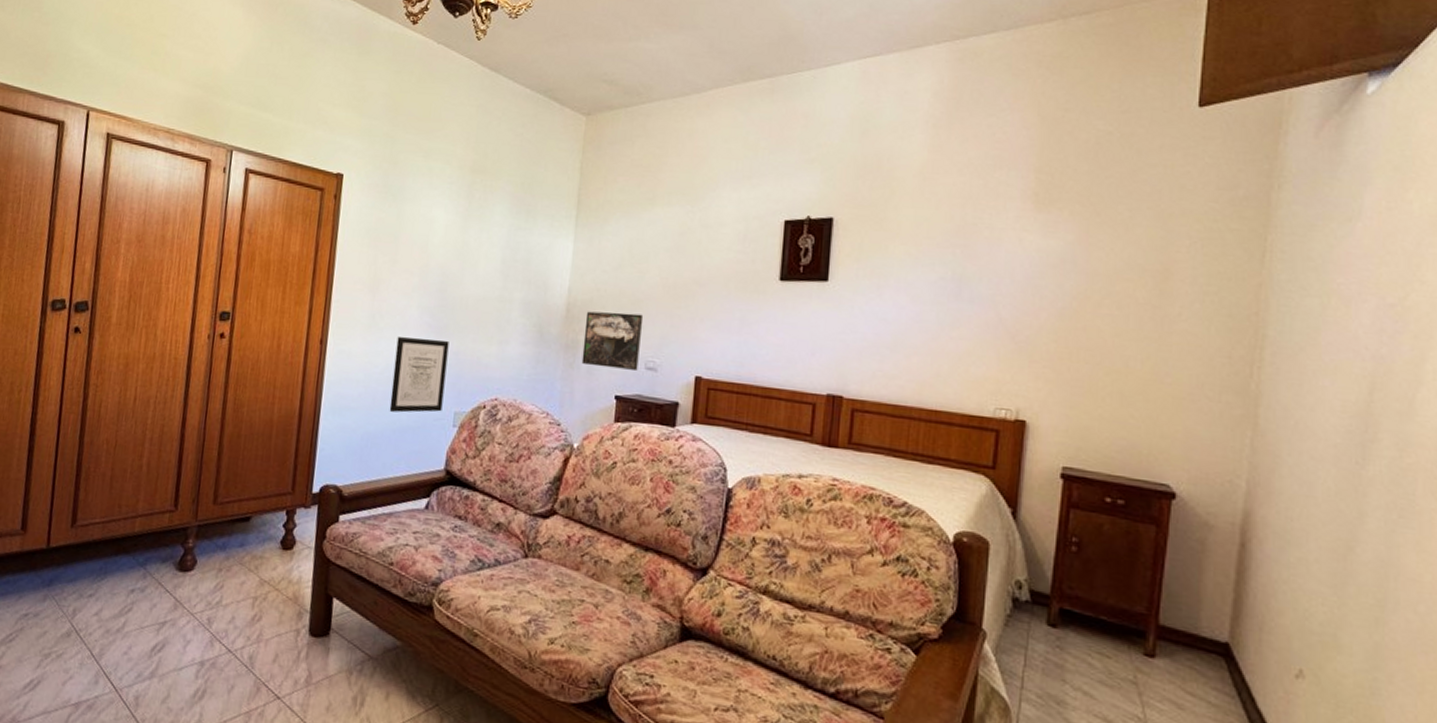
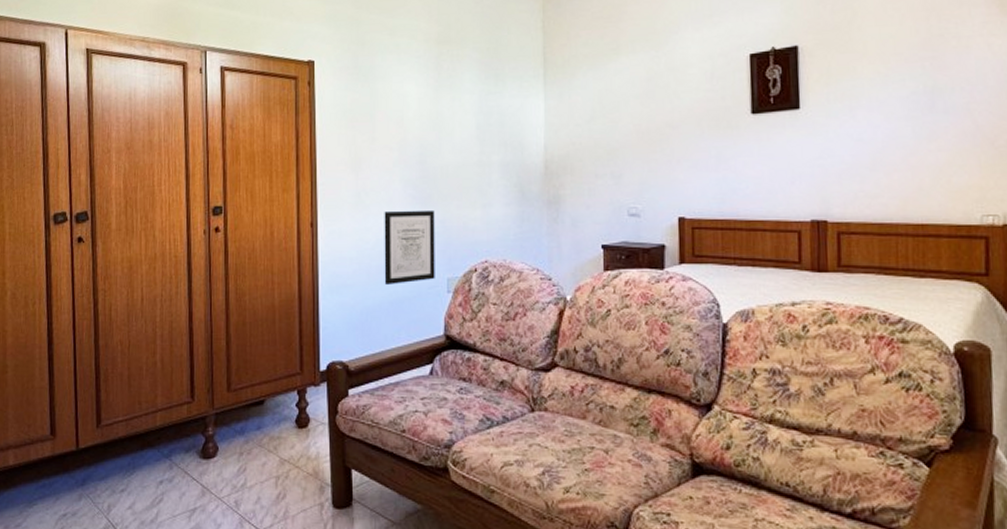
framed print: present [581,311,644,370] -> none [564,163,621,219]

